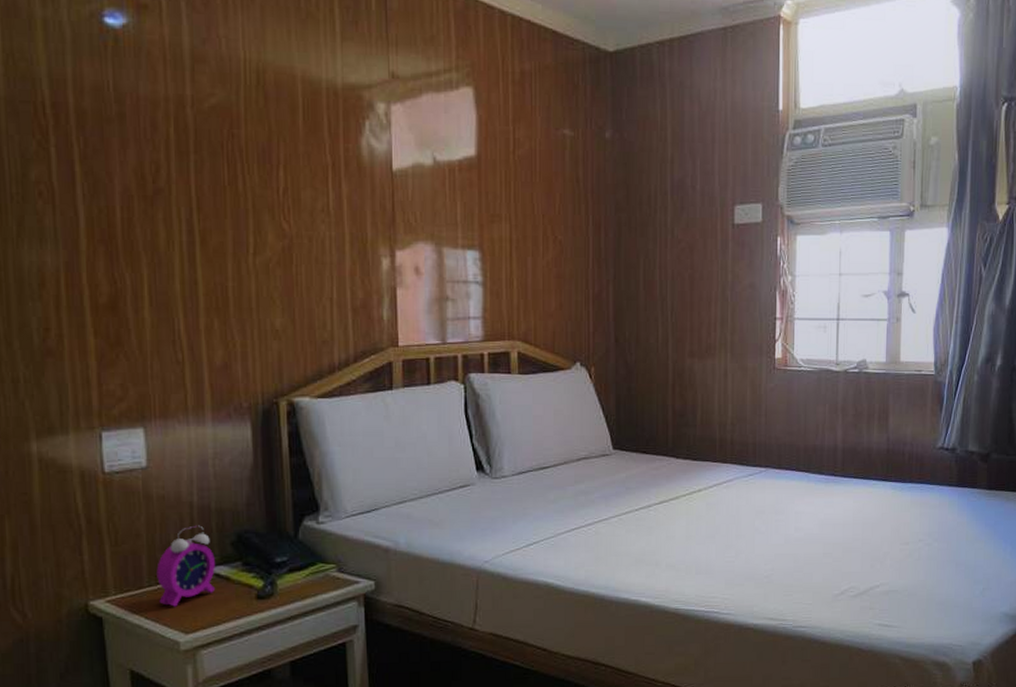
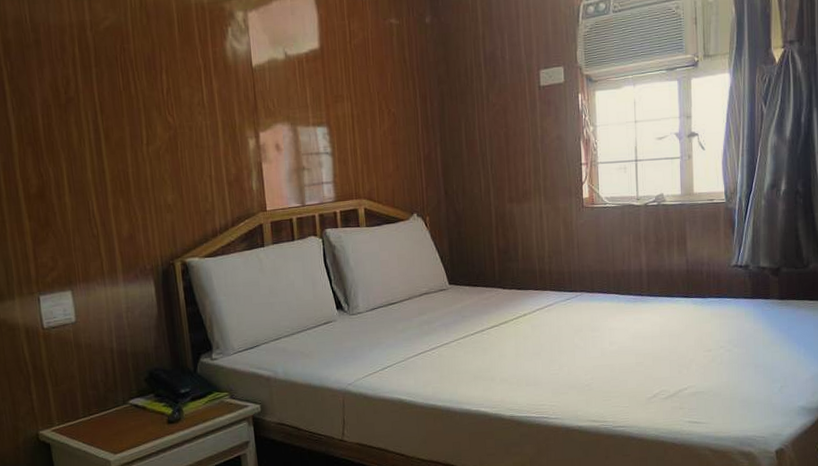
alarm clock: present [156,525,216,607] -> none [89,366,135,433]

